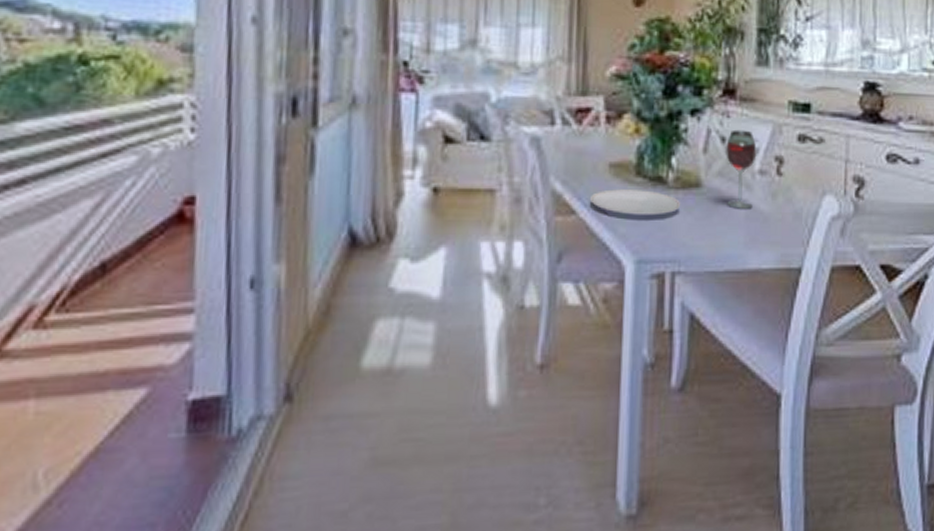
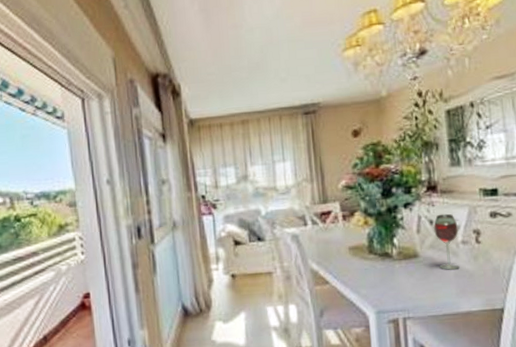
plate: present [591,189,681,216] -> none [338,263,405,281]

